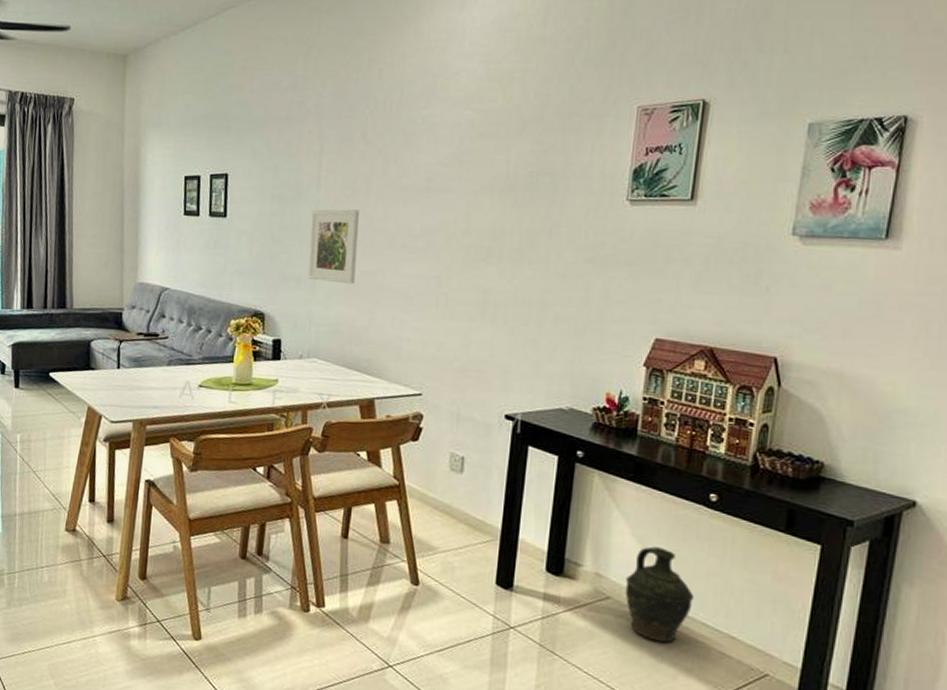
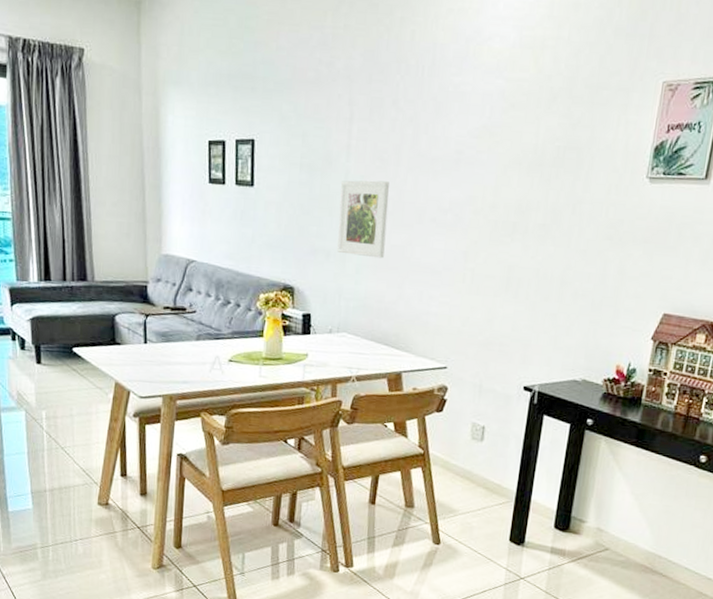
ceramic jug: present [625,546,695,643] -> none [621,503,680,586]

